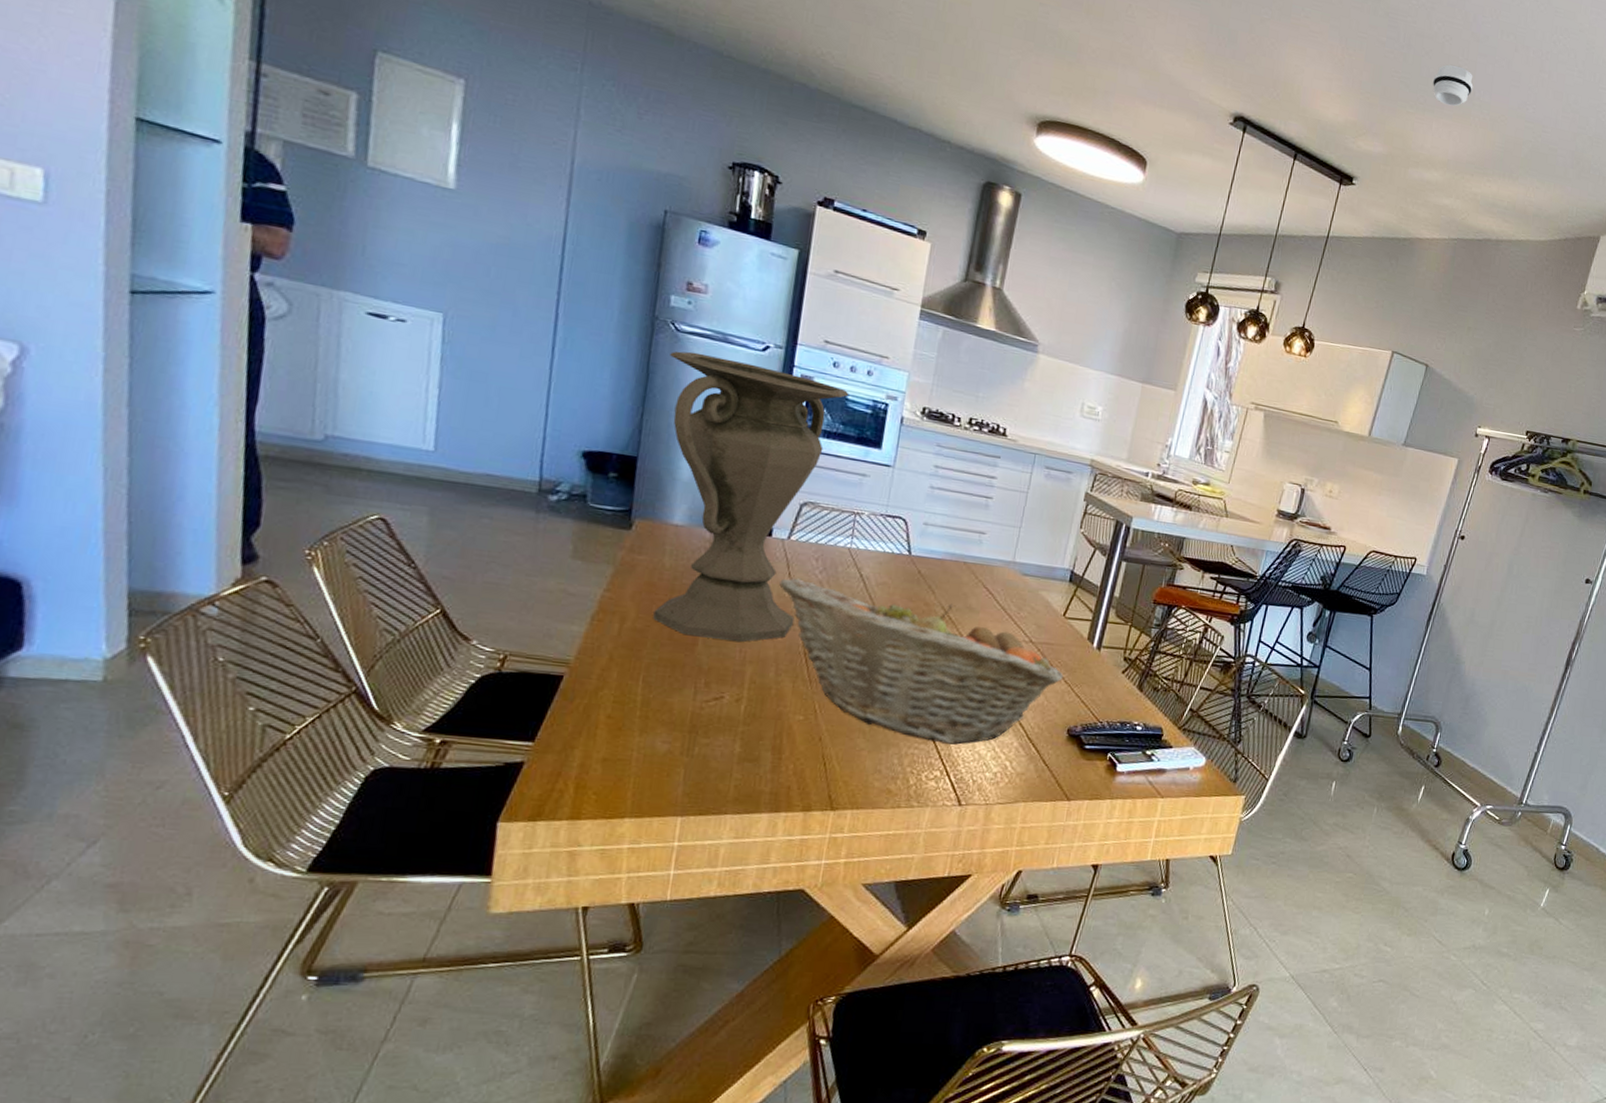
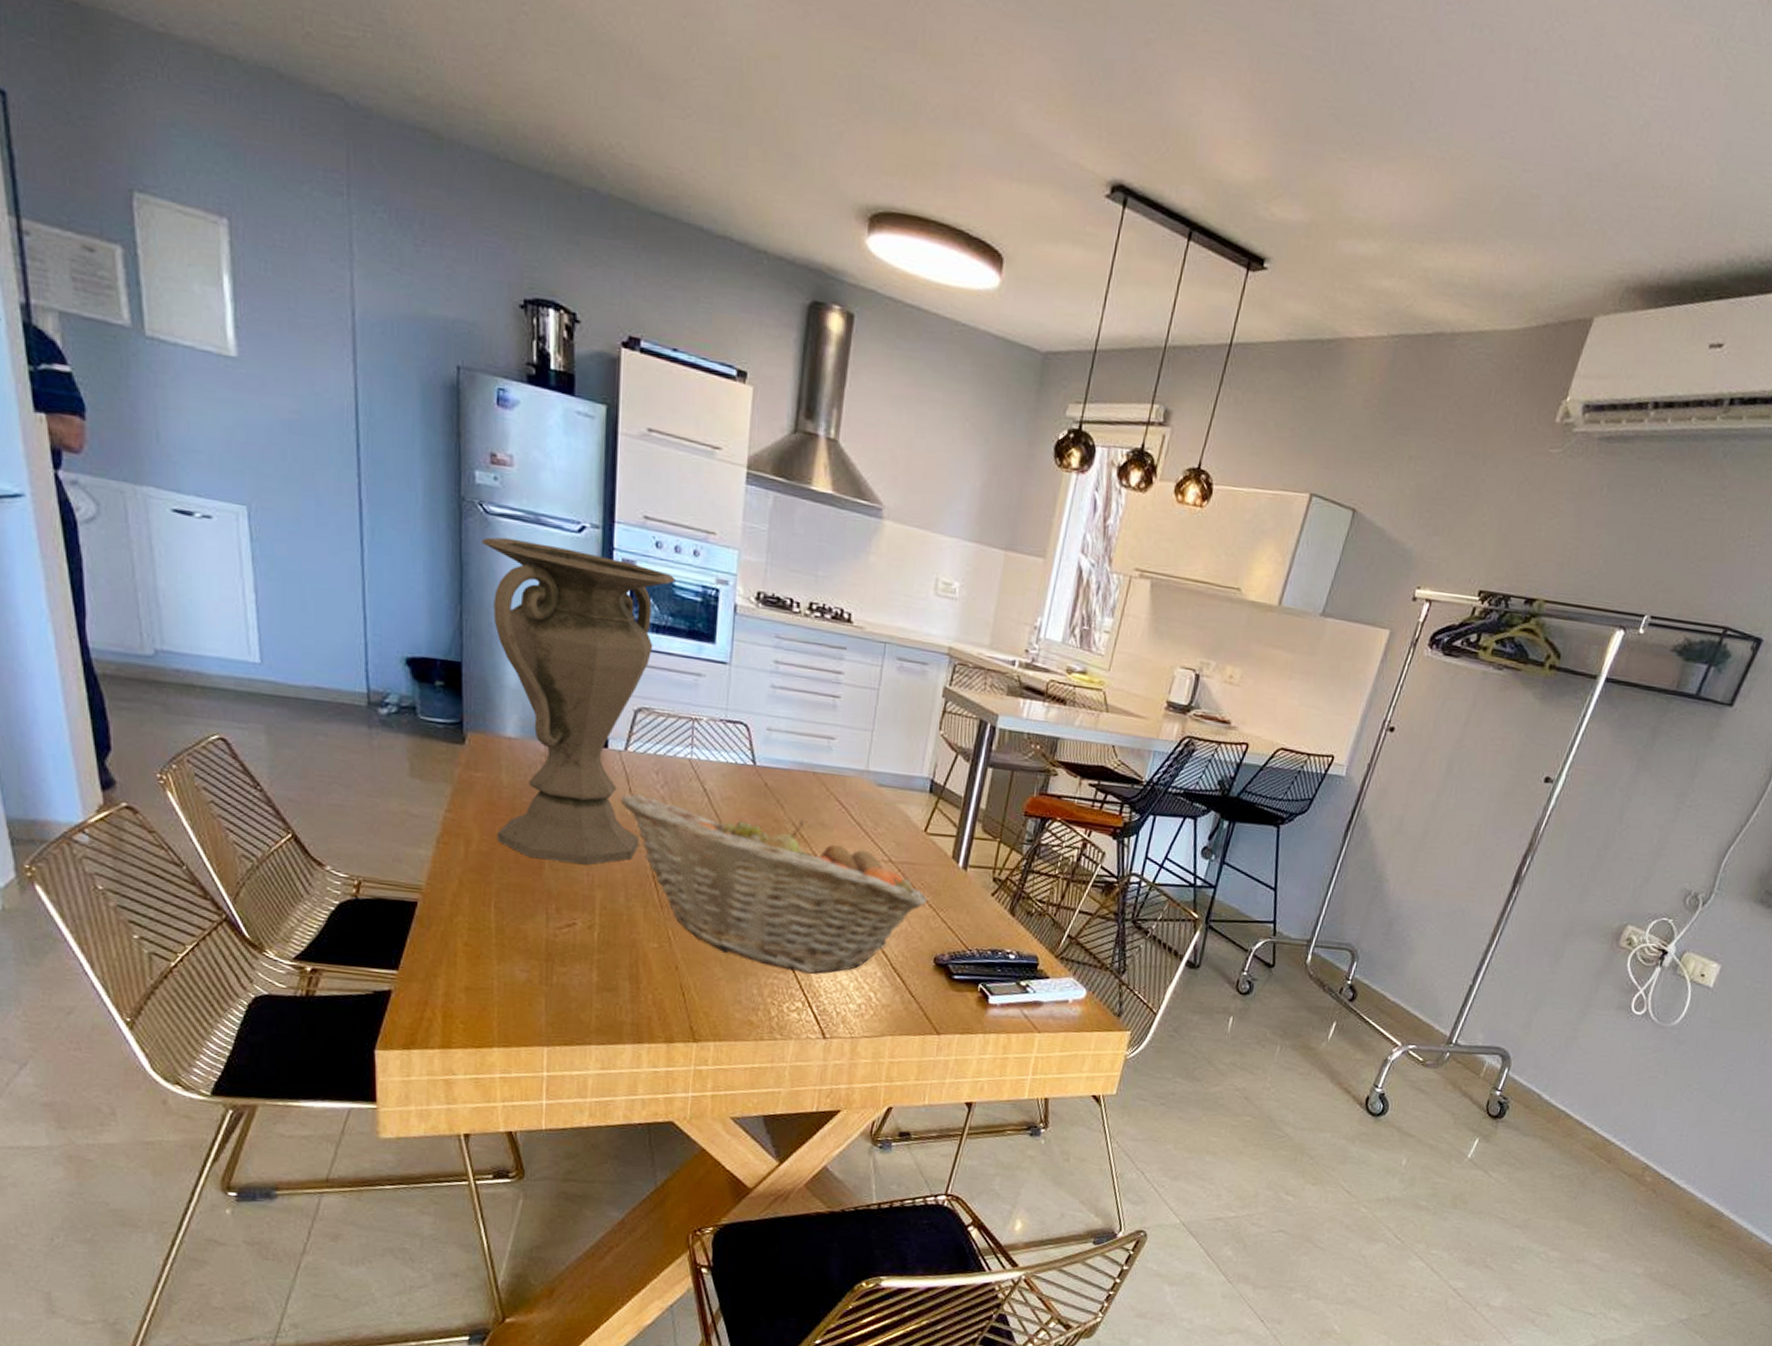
smoke detector: present [1432,64,1473,107] -> none [1373,81,1430,145]

